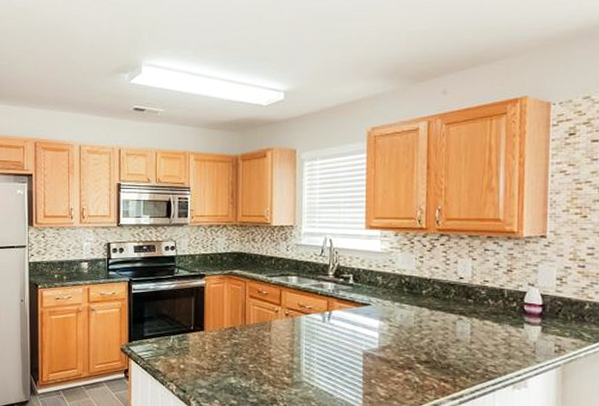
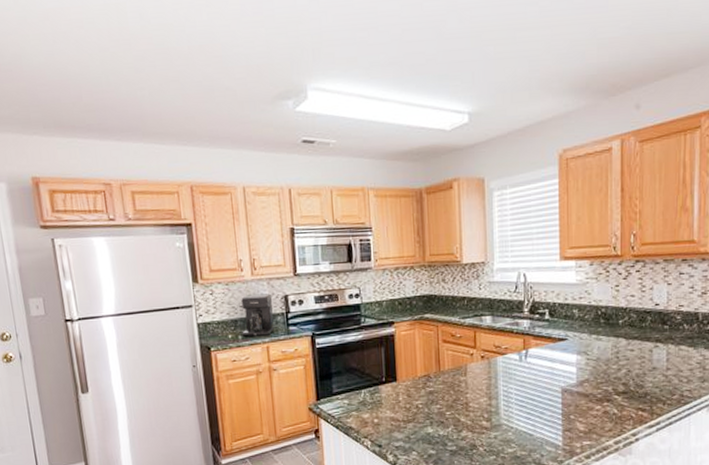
coffee maker: none [67,240,97,279] -> present [241,293,274,337]

